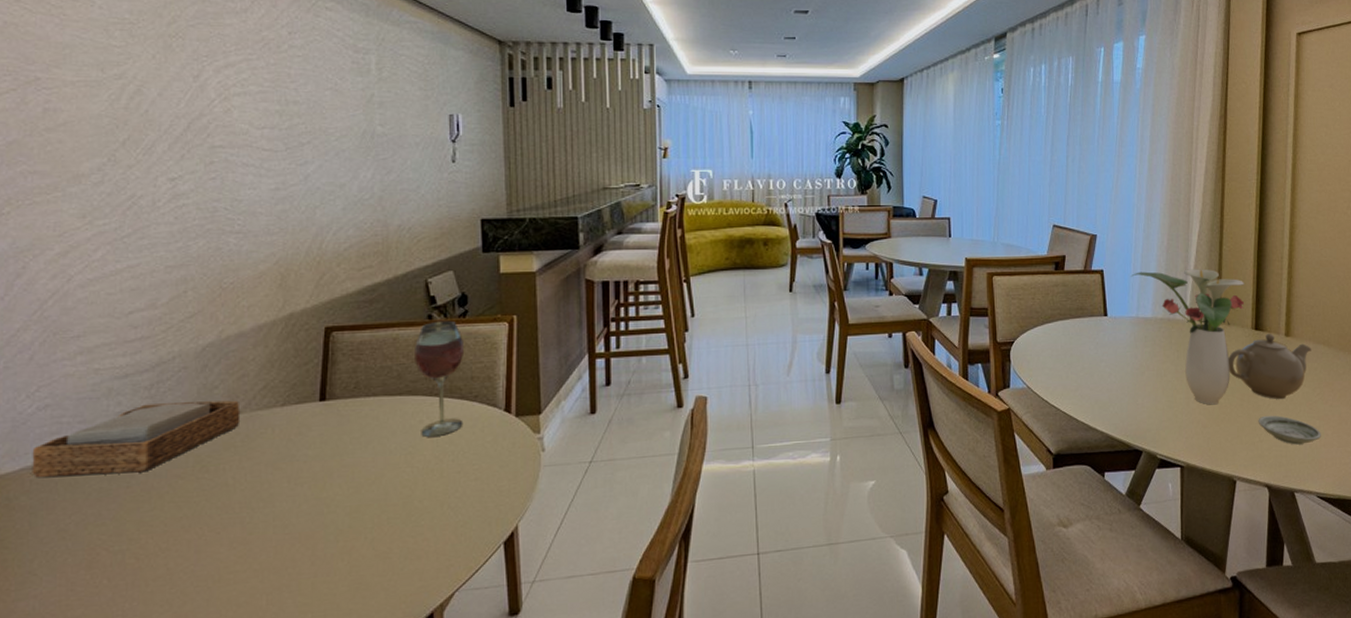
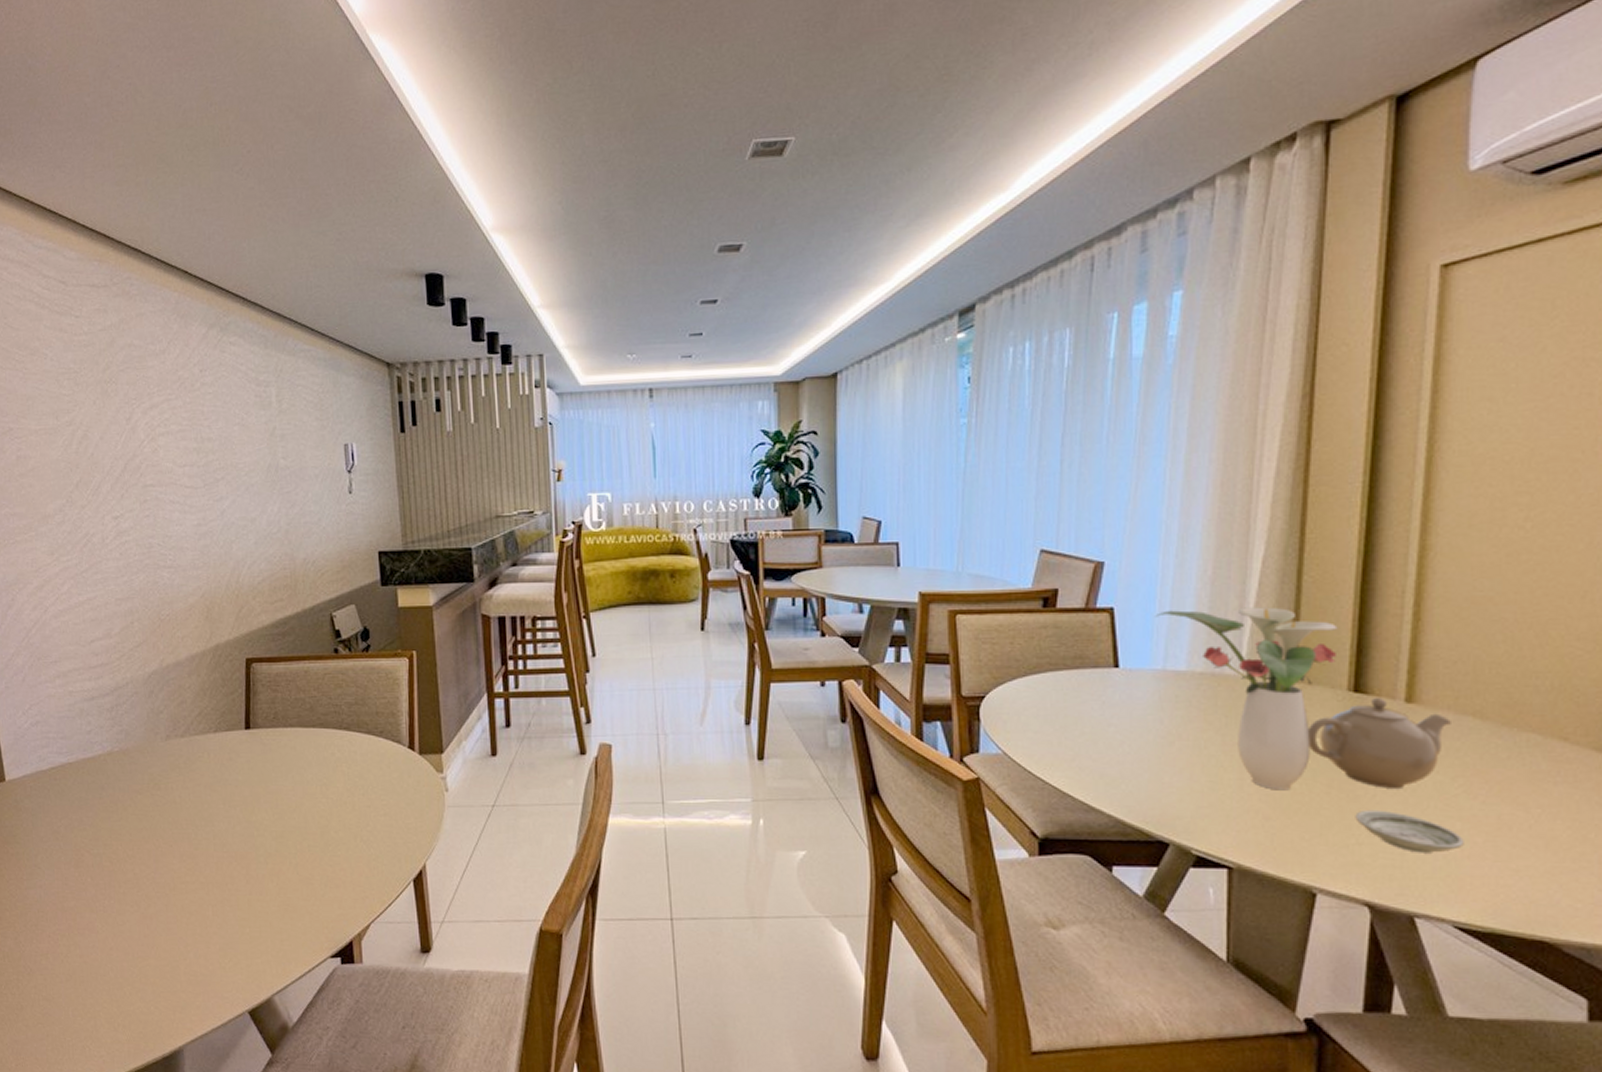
napkin holder: present [32,400,241,478] -> none [30,725,182,786]
wineglass: present [413,320,465,437] -> none [323,654,370,769]

